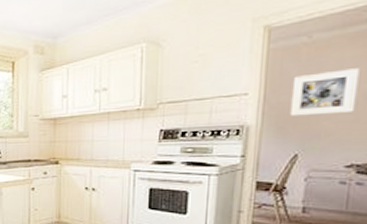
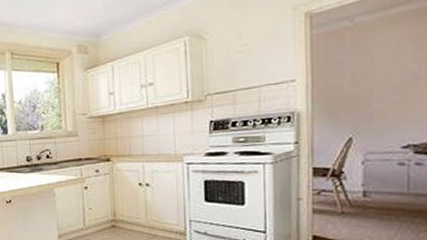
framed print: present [289,68,360,117] -> none [339,48,405,100]

